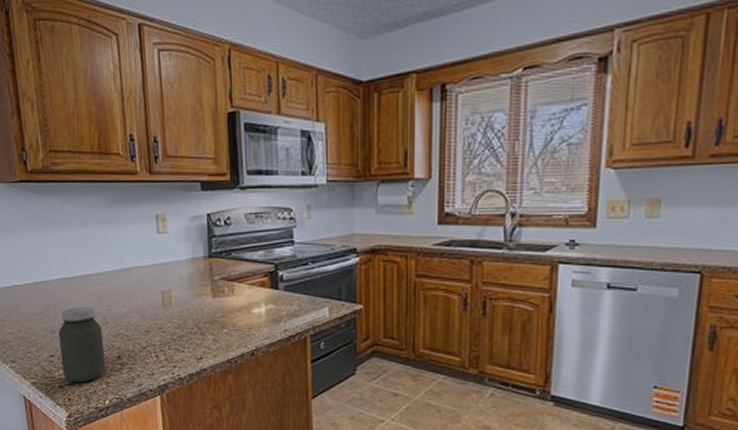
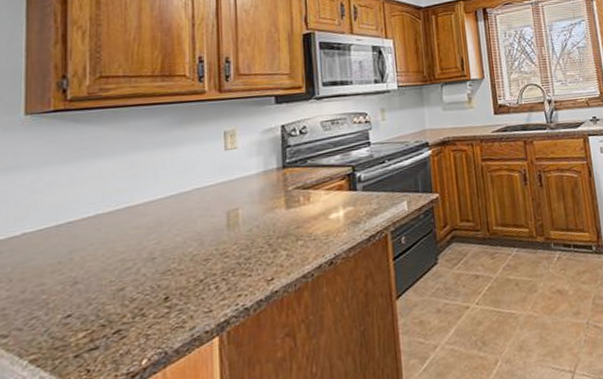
jar: present [58,307,106,383] -> none [82,243,147,347]

